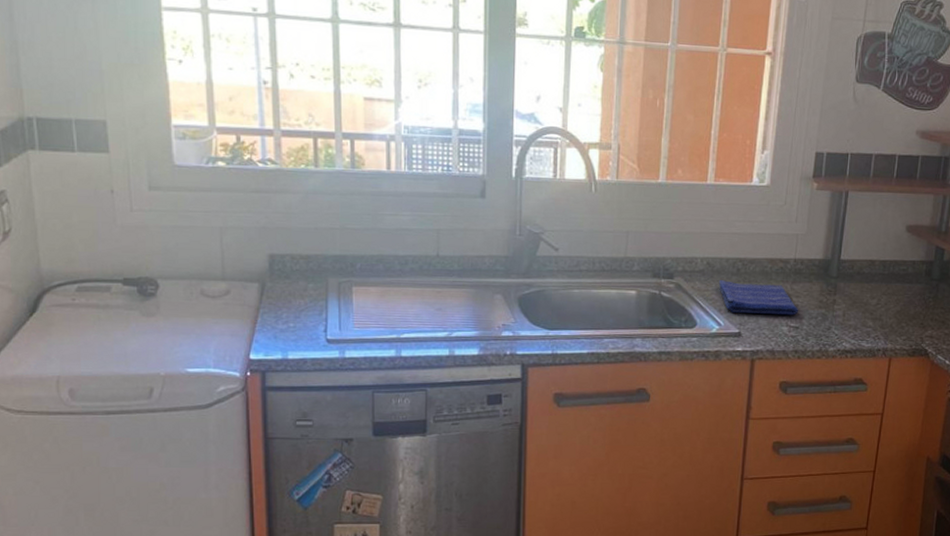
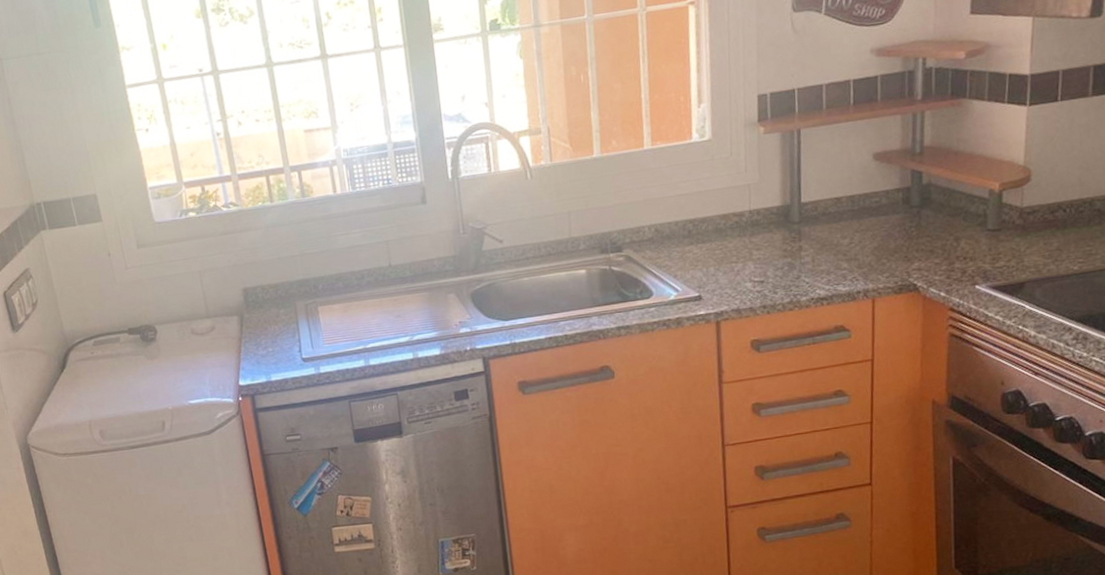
dish towel: present [718,280,799,316] -> none [670,240,762,276]

